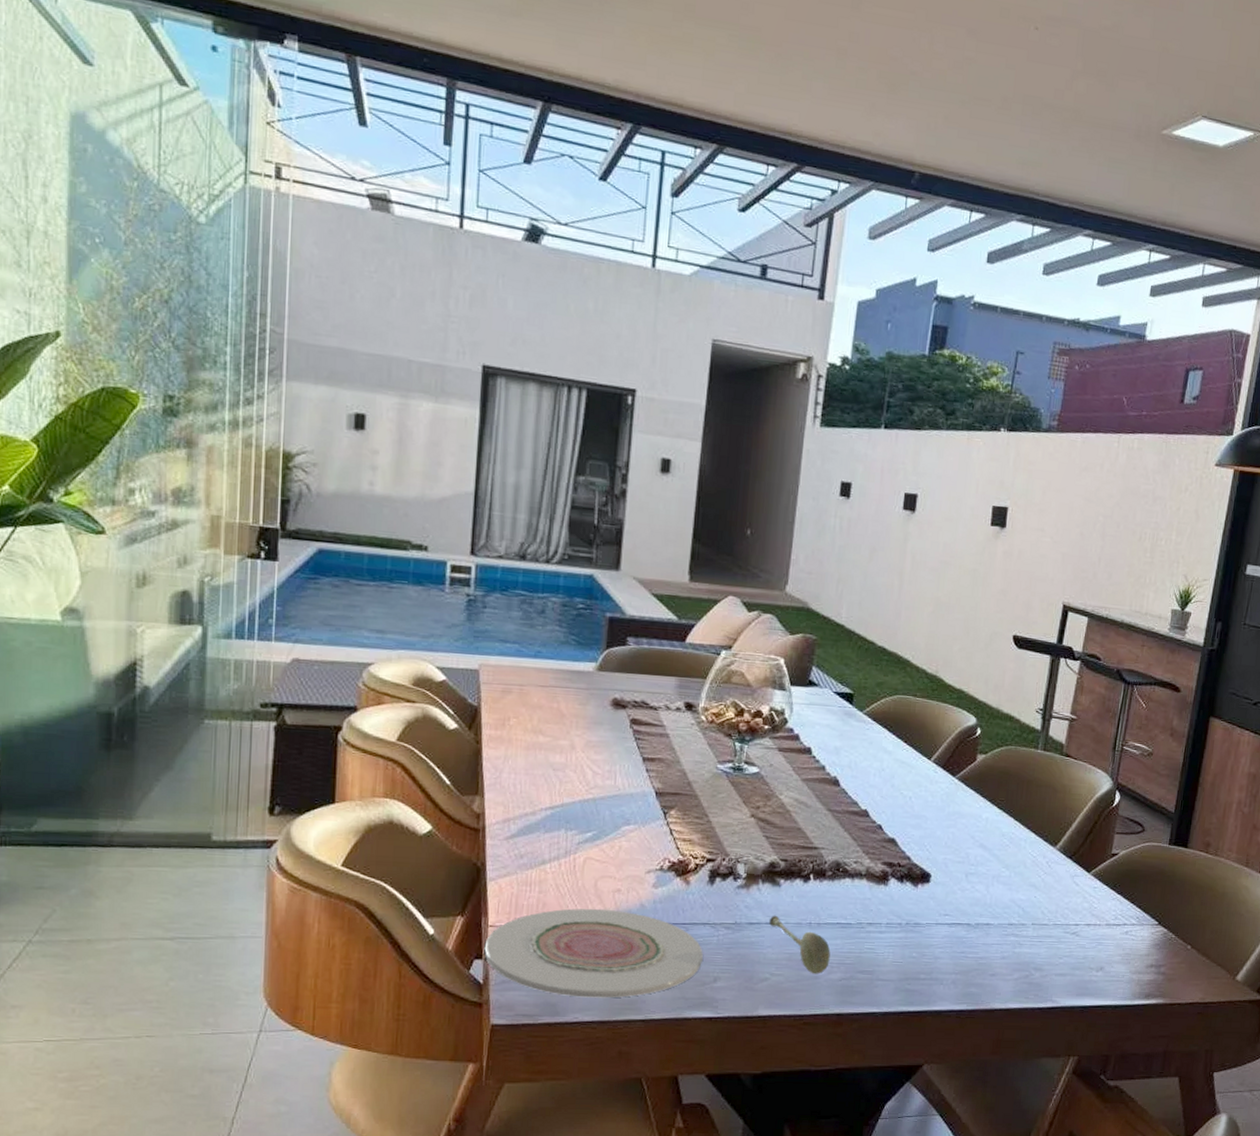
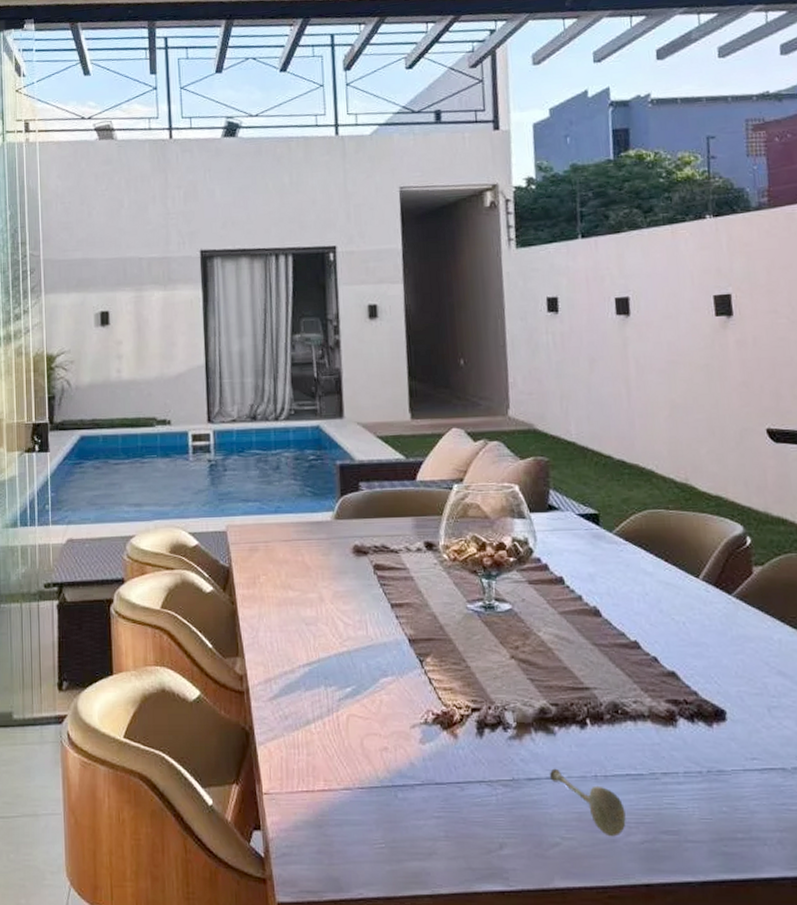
plate: present [484,908,703,998] -> none [261,769,484,871]

